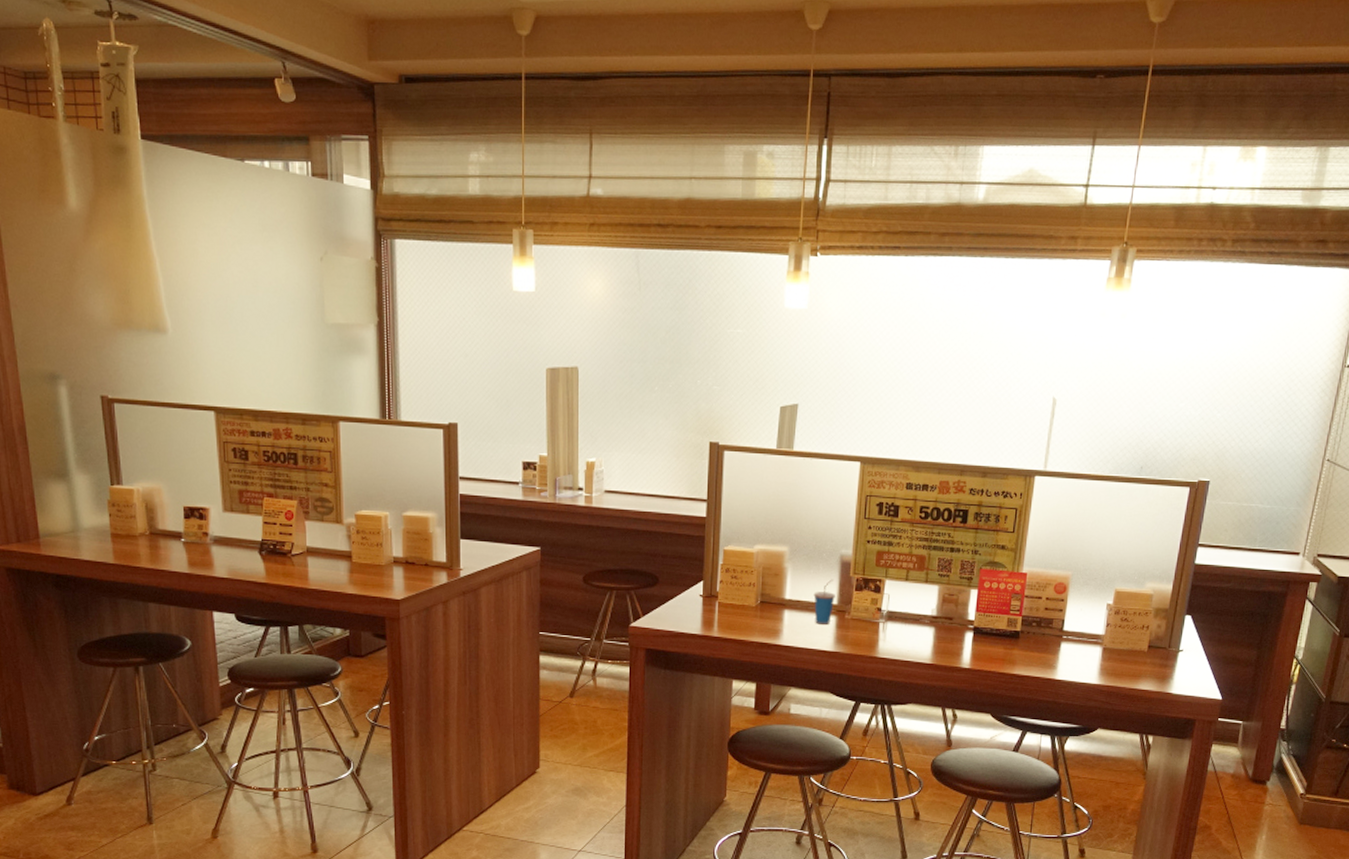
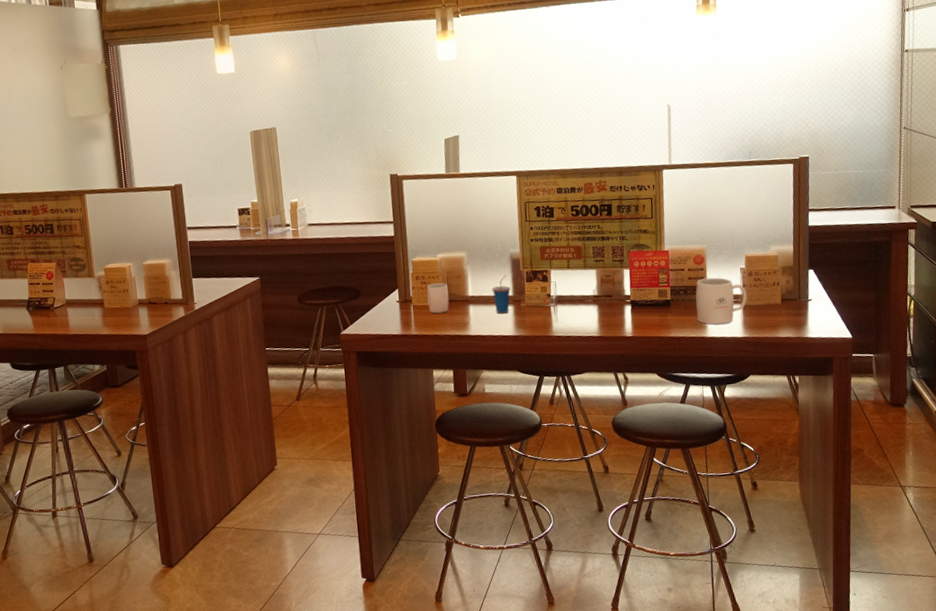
mug: none [736,579,763,615] -> present [426,282,450,314]
mug: none [1047,611,1110,667] -> present [695,277,747,325]

